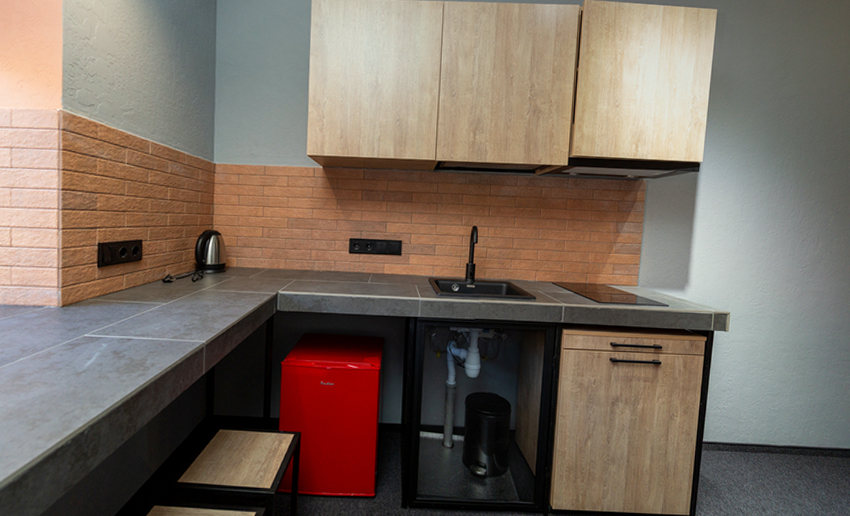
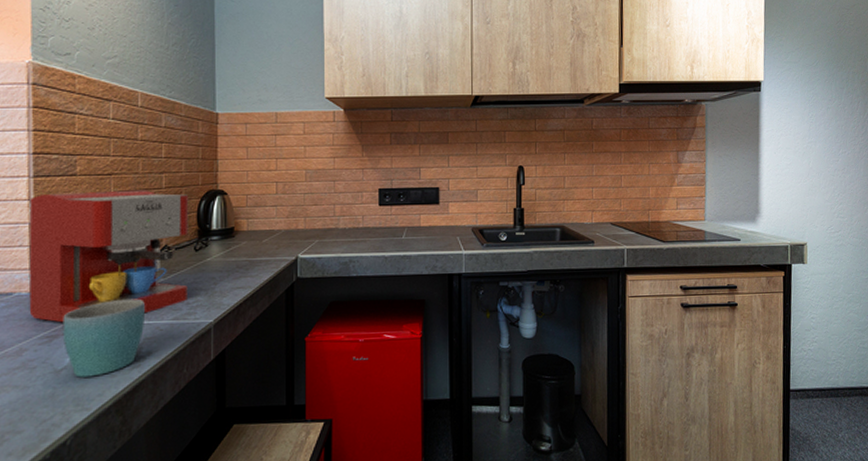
coffee maker: none [56,224,189,334] -> present [29,190,189,323]
mug: none [83,318,150,380] -> present [62,299,145,378]

